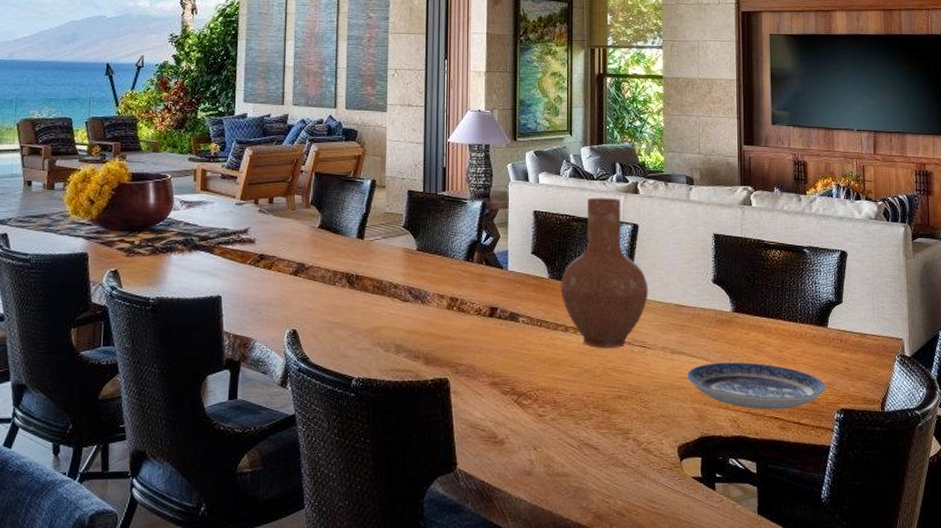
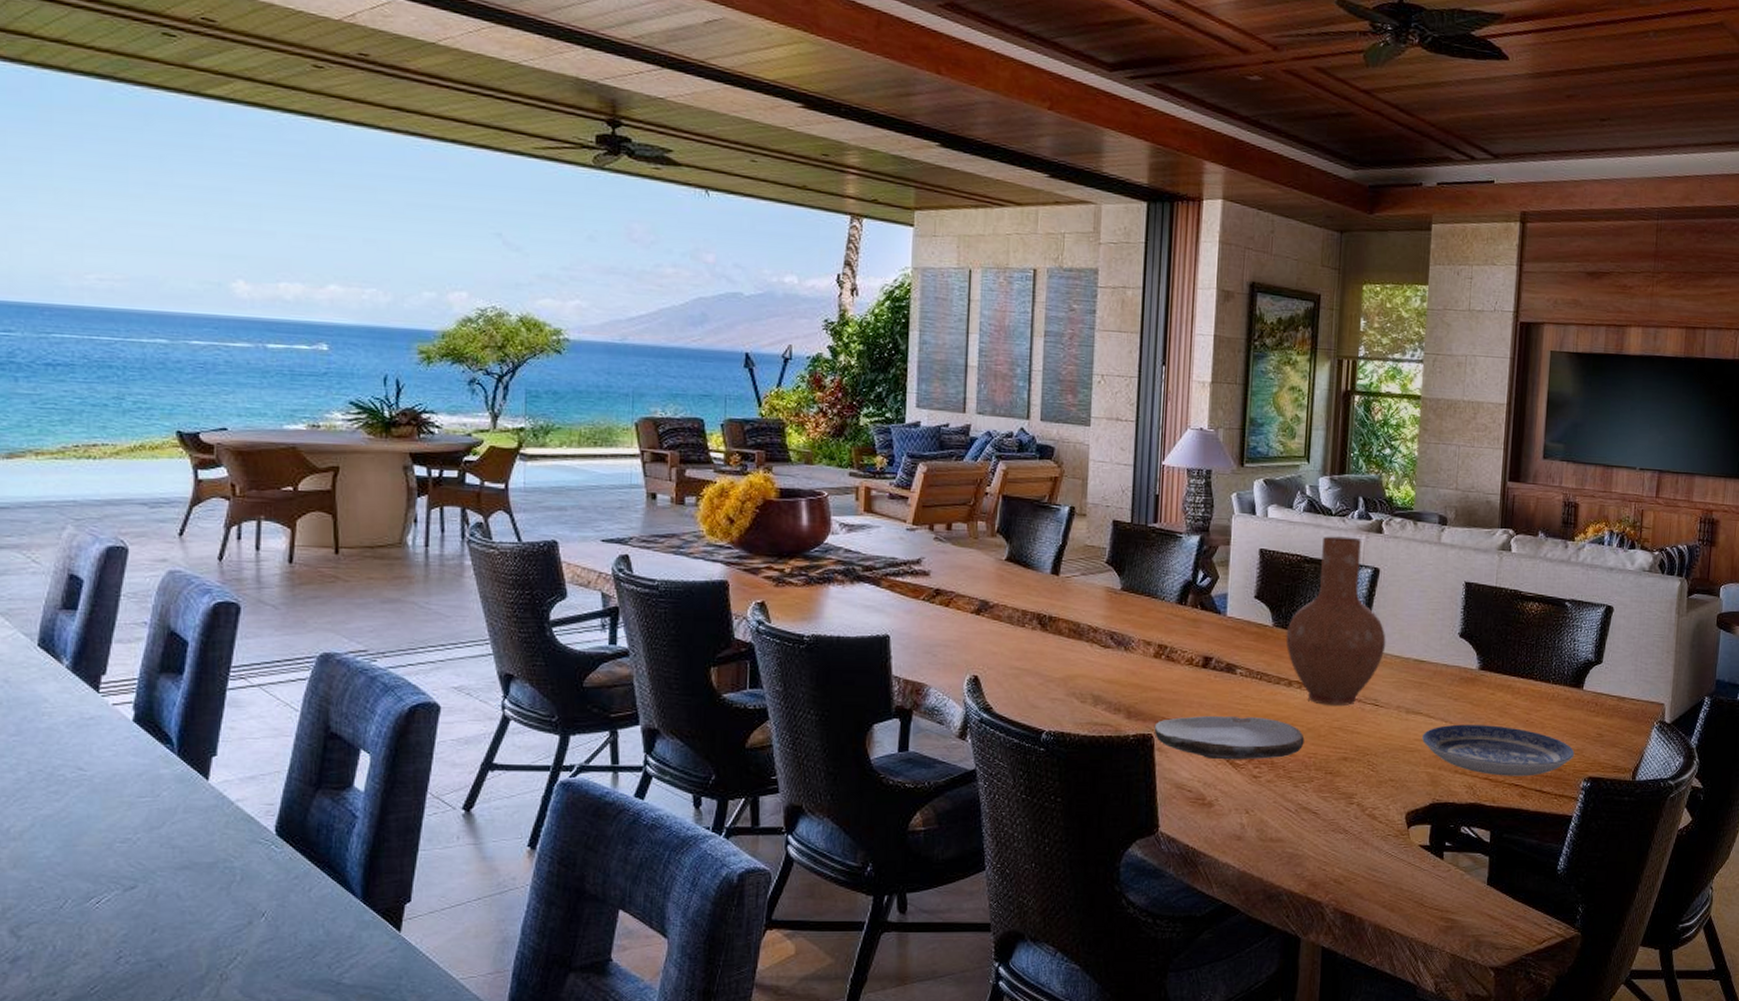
plate: none [449,361,582,401] -> present [1154,716,1305,760]

